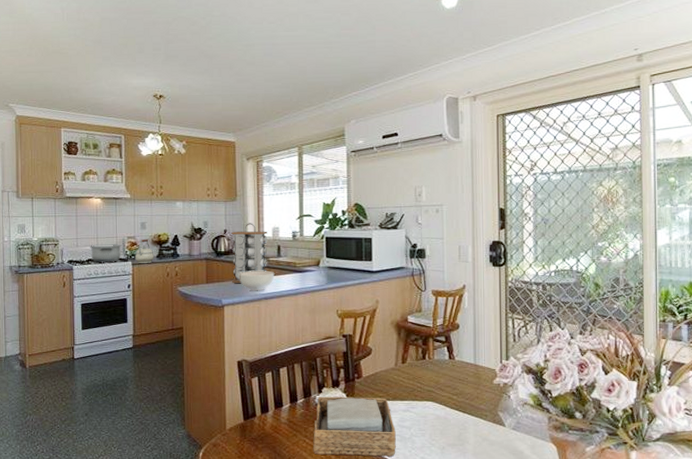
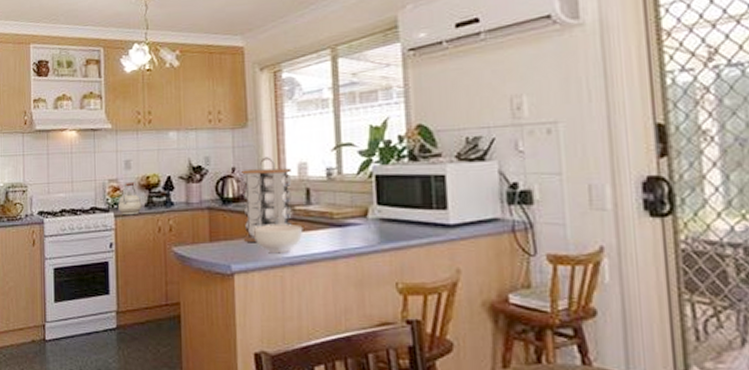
cooking pot: present [90,244,121,262] -> none [64,189,101,214]

